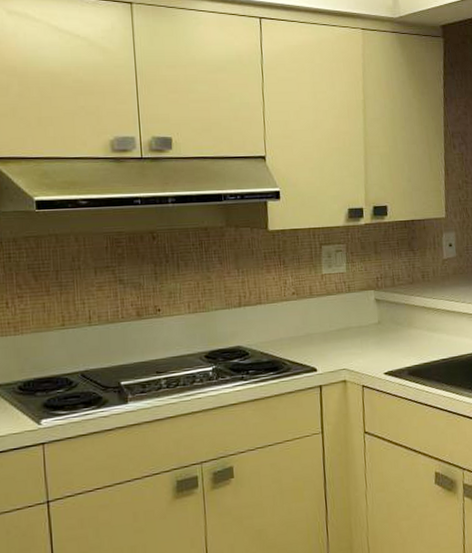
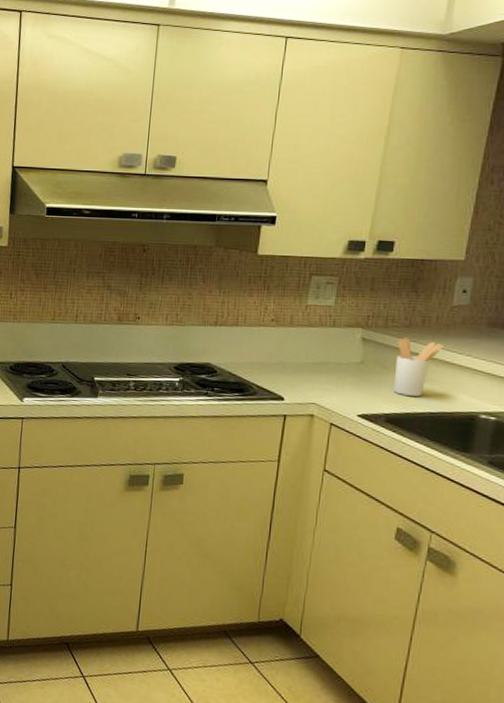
utensil holder: none [406,293,443,347] -> present [393,338,444,397]

